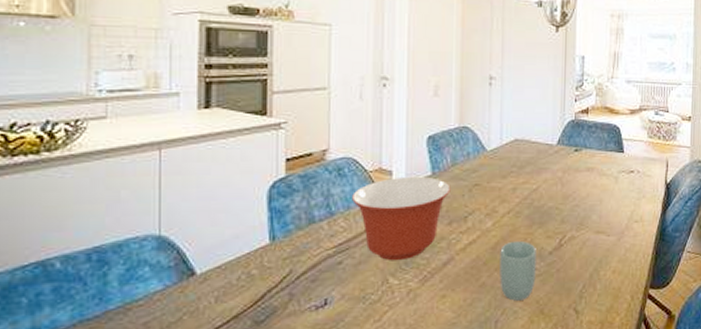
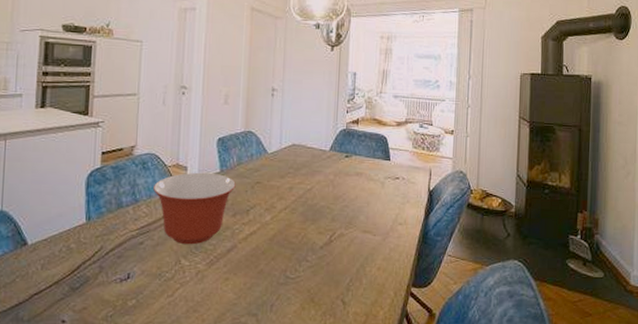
cup: present [499,240,536,301] -> none [275,234,309,288]

